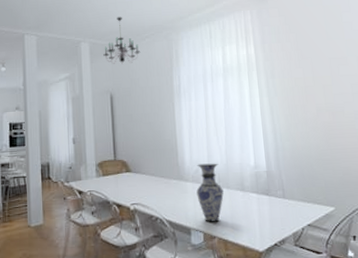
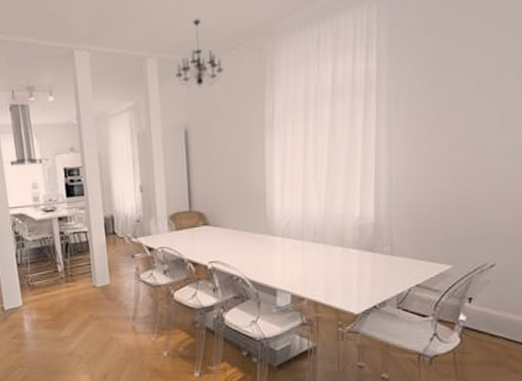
vase: present [196,163,224,222] -> none [286,213,318,282]

